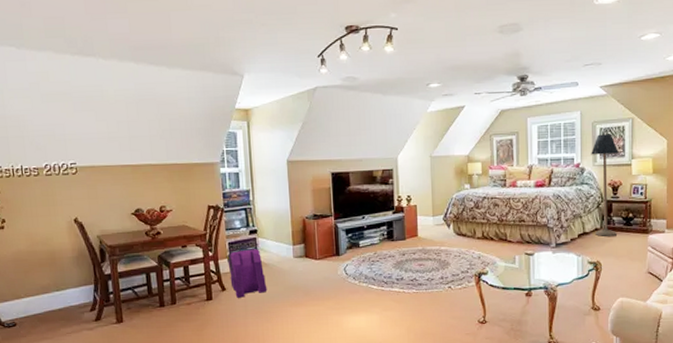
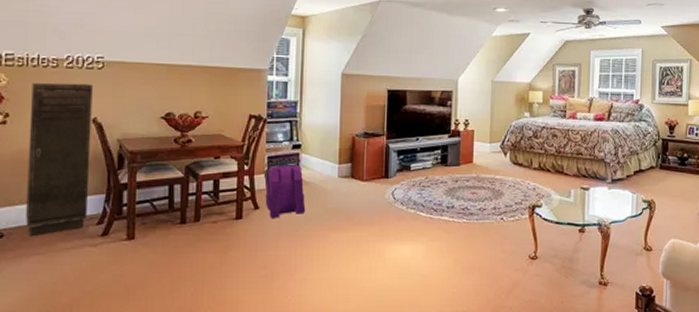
storage cabinet: none [20,188,81,324] -> present [26,82,93,237]
floor lamp: present [591,134,619,236] -> none [650,73,677,175]

